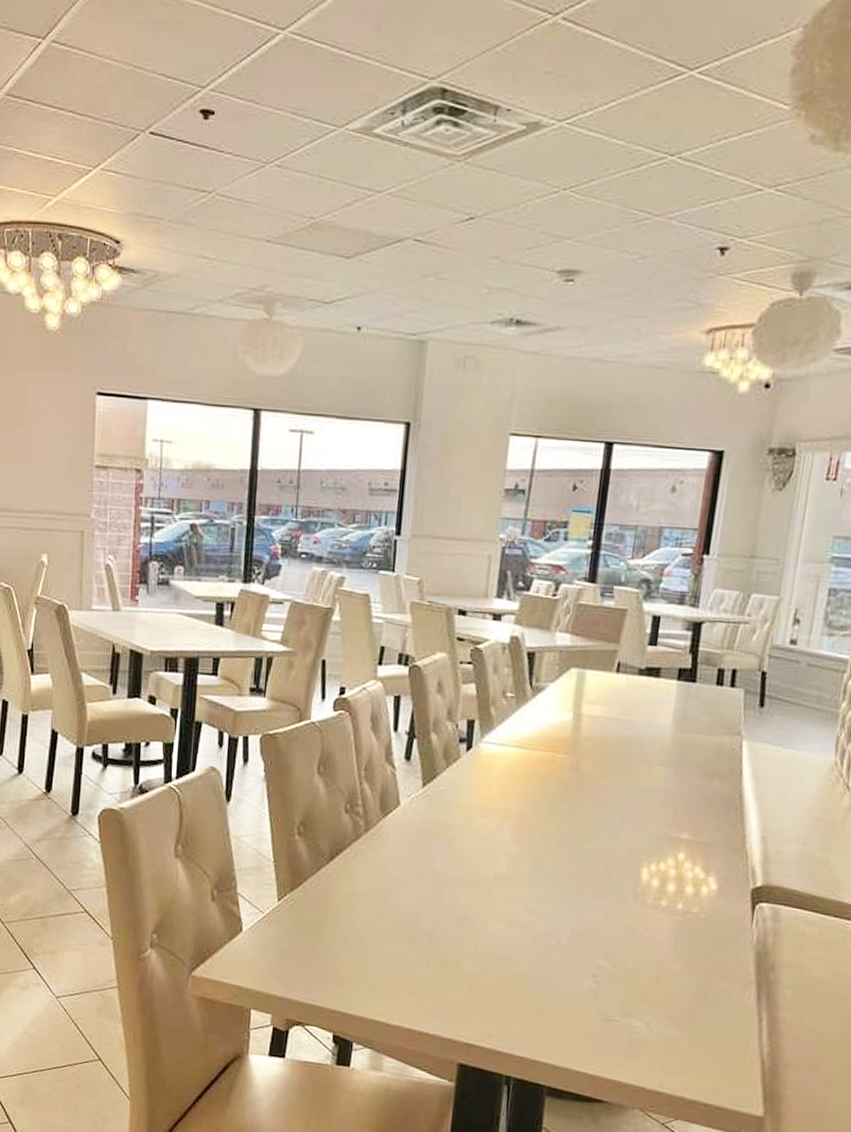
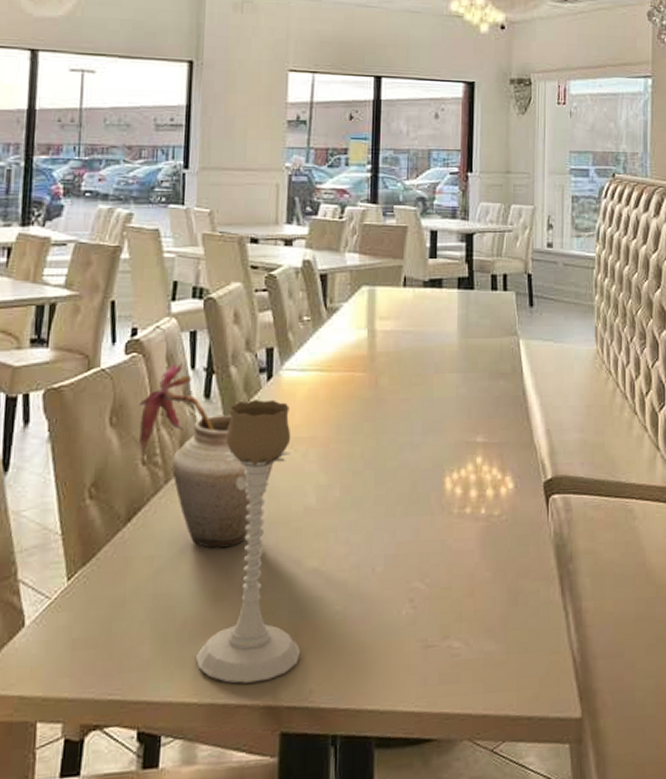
vase: none [343,723,466,898] -> present [138,362,272,549]
candle holder: none [386,767,487,1018] -> present [196,399,301,684]

